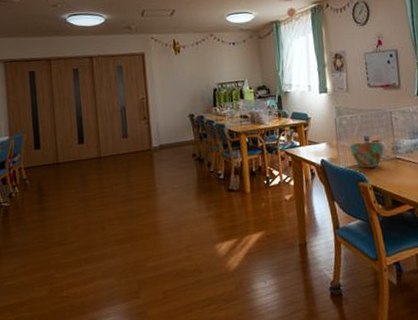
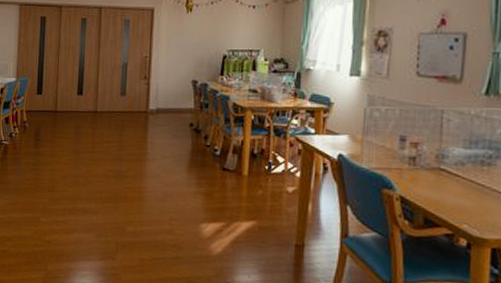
cup: present [350,141,385,169] -> none [378,141,426,175]

